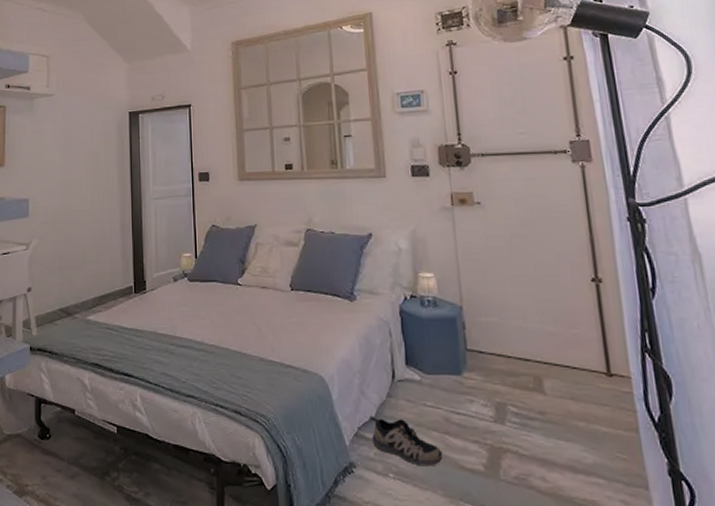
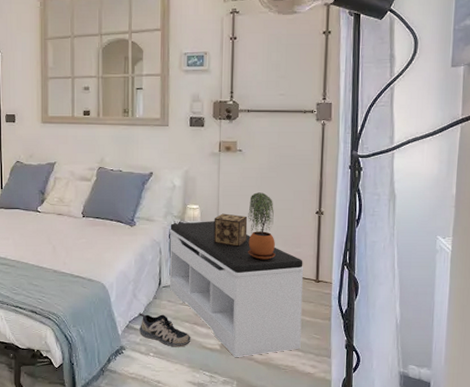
bench: none [398,293,601,484] -> present [169,221,304,357]
decorative box: none [455,283,503,327] -> present [213,213,248,247]
potted plant: none [499,255,545,344] -> present [248,192,276,260]

